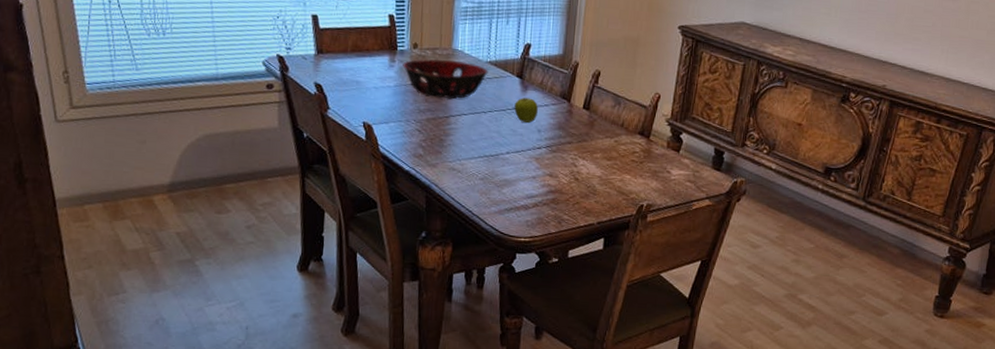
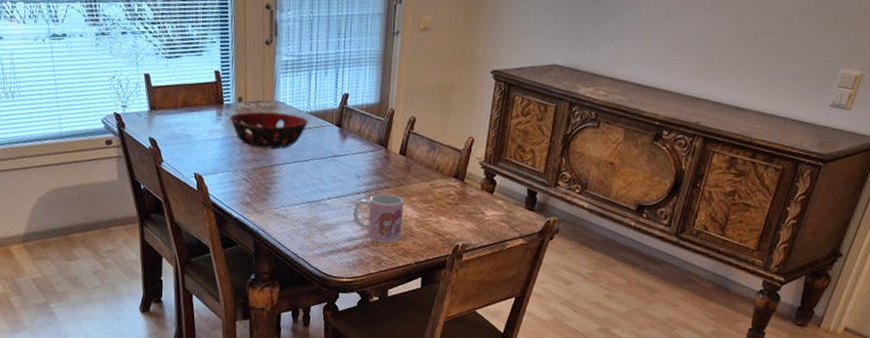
fruit: present [514,97,538,123] -> none [334,145,357,169]
mug: none [533,149,587,202] -> present [353,194,404,243]

